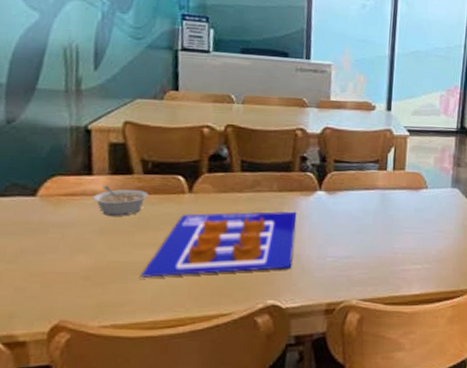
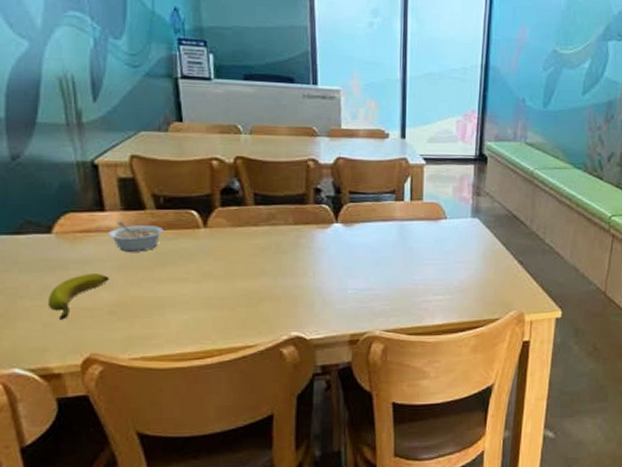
banana: none [22,237,88,285] -> present [47,273,109,320]
poster: present [140,211,297,277] -> none [164,244,315,312]

